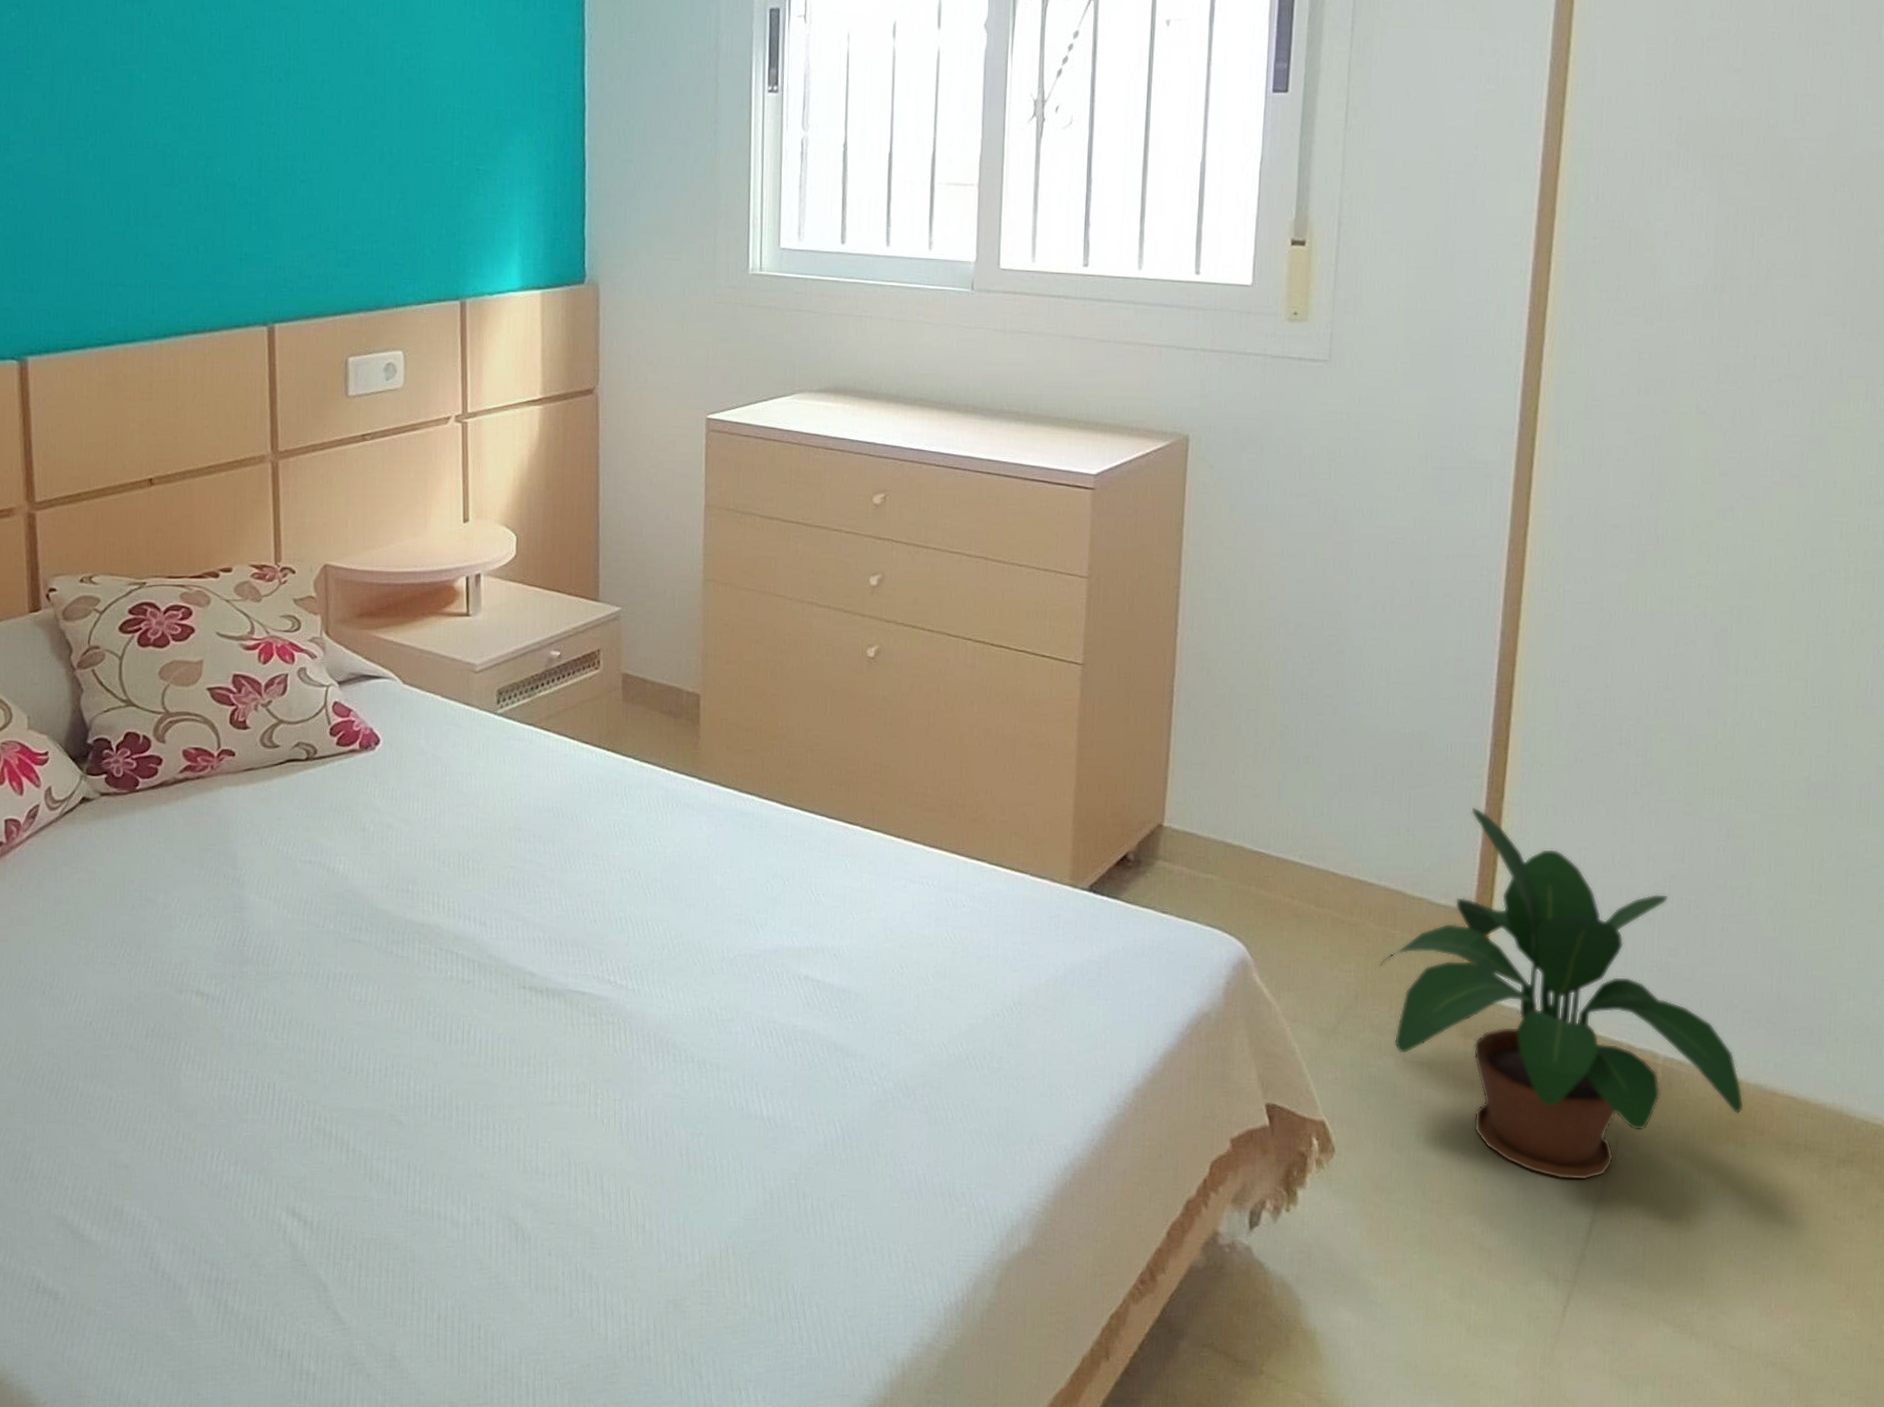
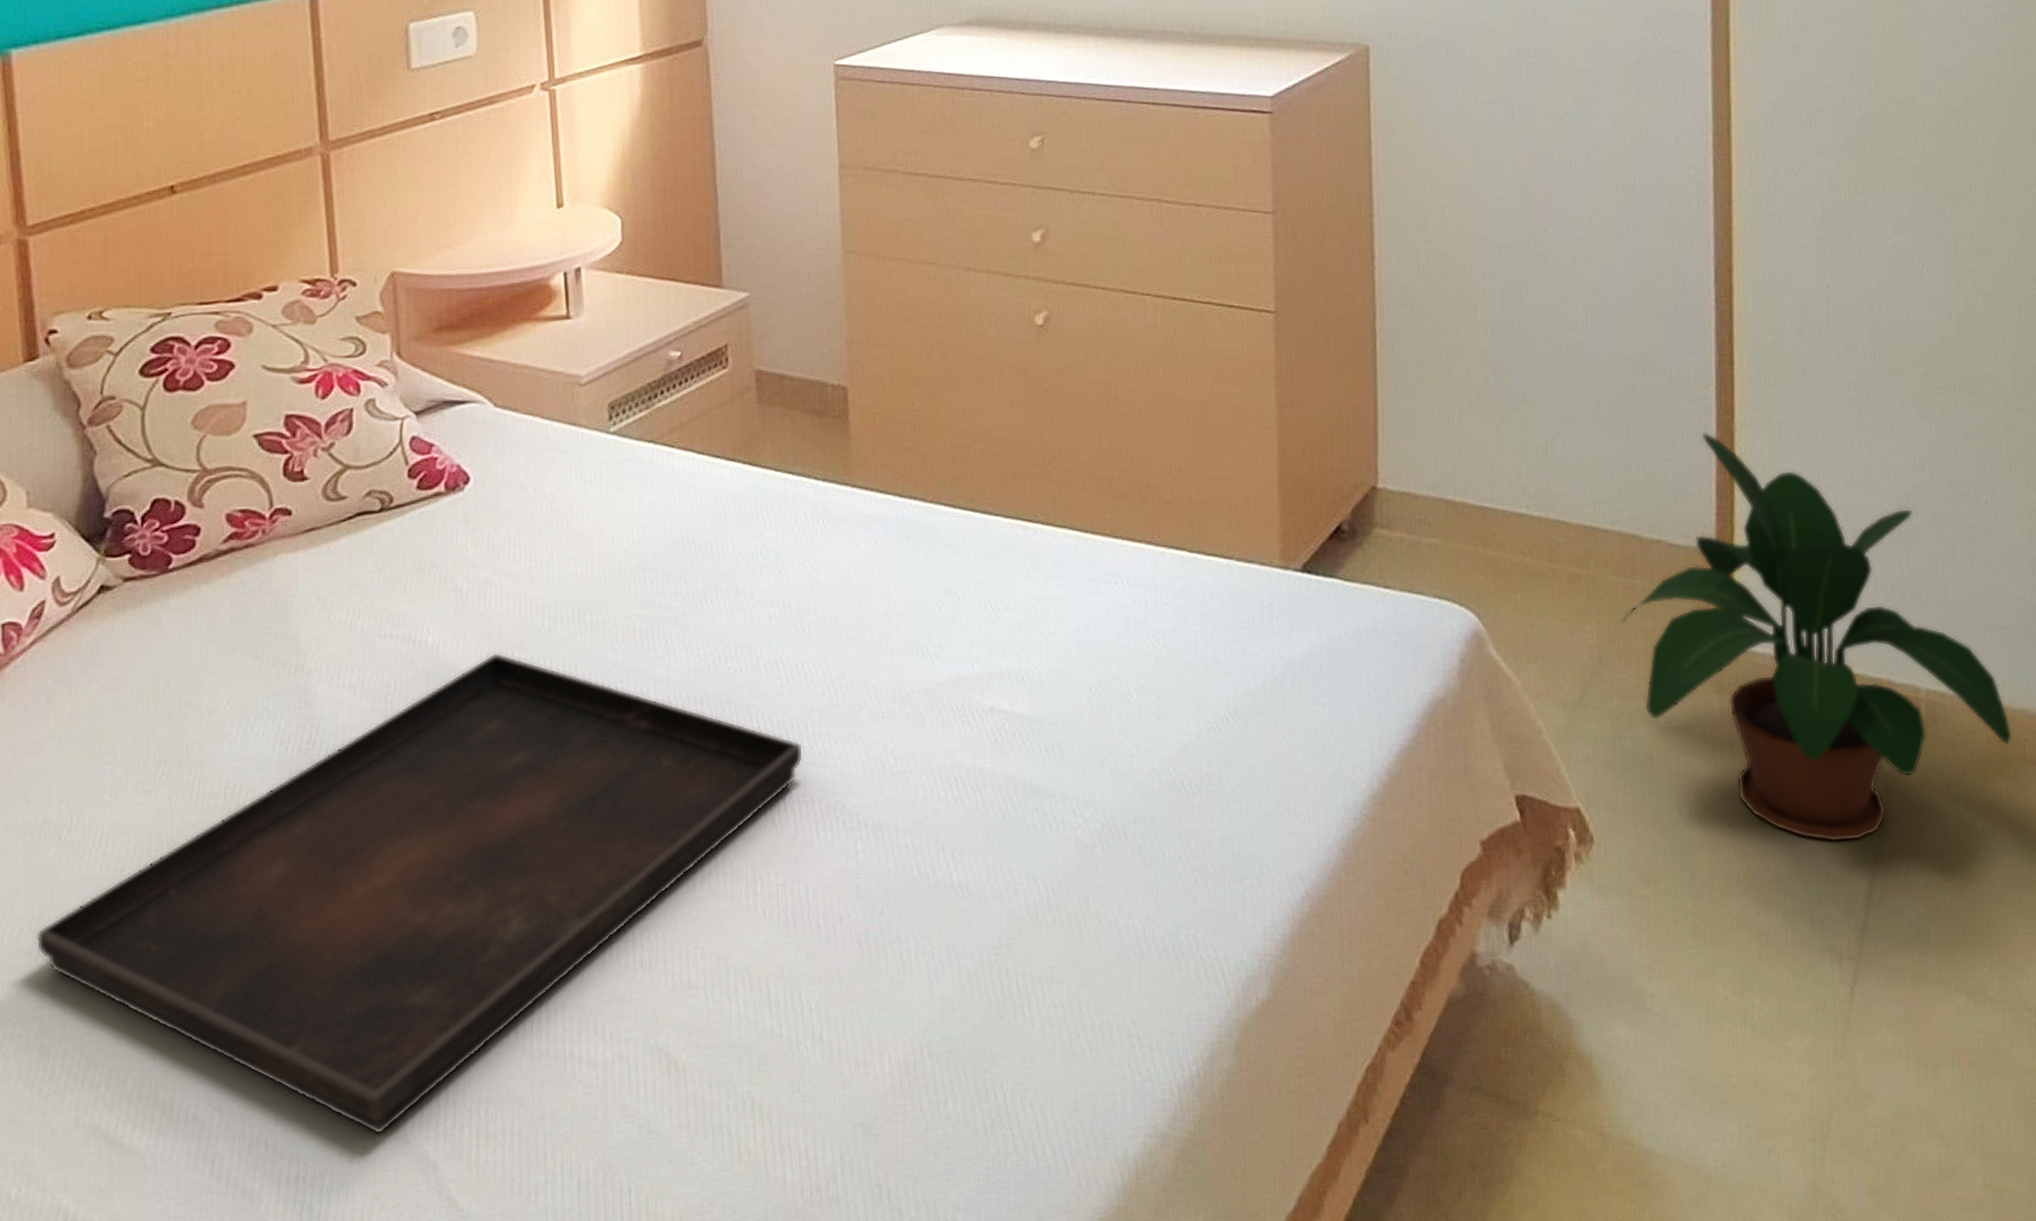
serving tray: none [23,885,644,1255] -> present [35,652,804,1134]

